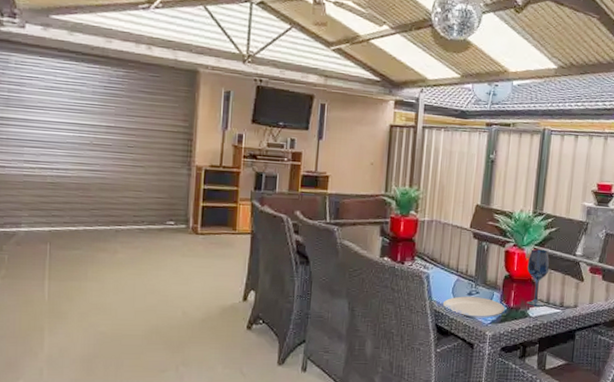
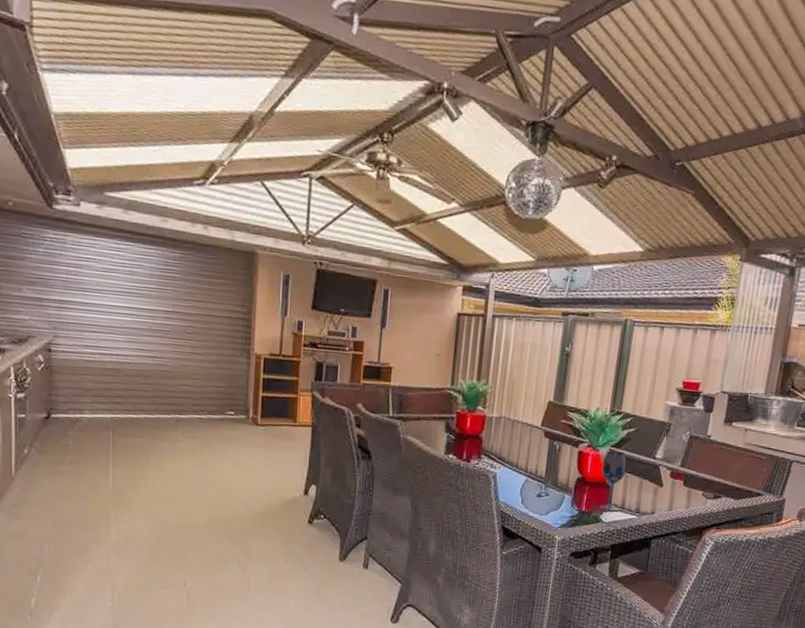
plate: present [442,296,505,319] -> none [509,498,577,523]

